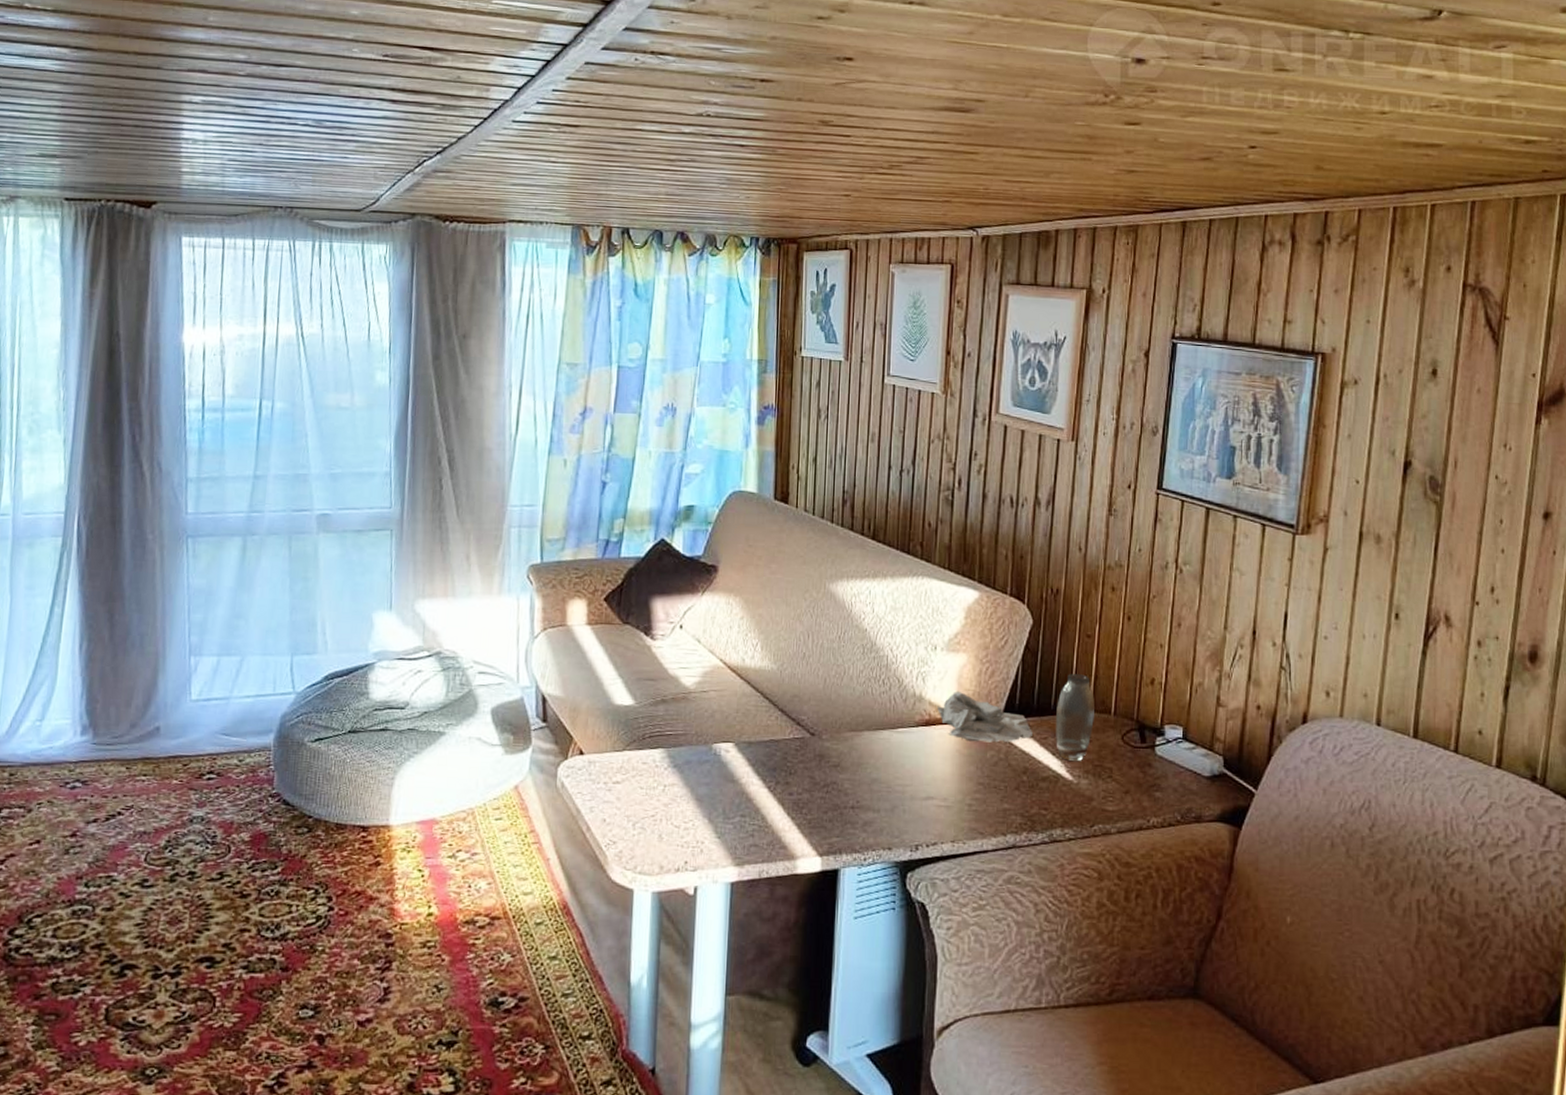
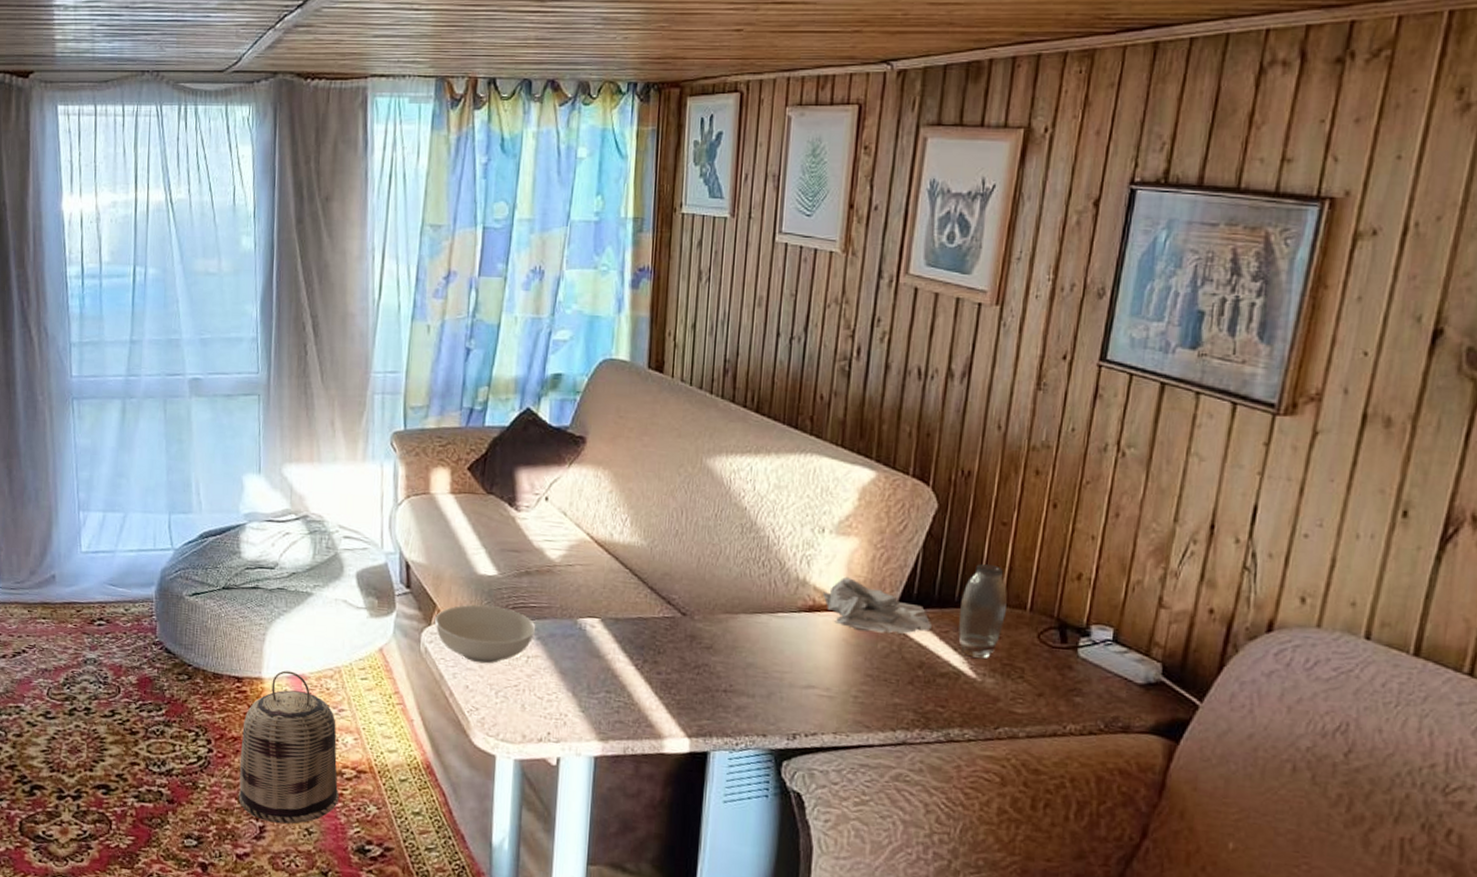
basket: none [361,816,471,983] -> present [239,670,339,824]
bowl: none [570,734,672,795] -> present [434,604,536,664]

